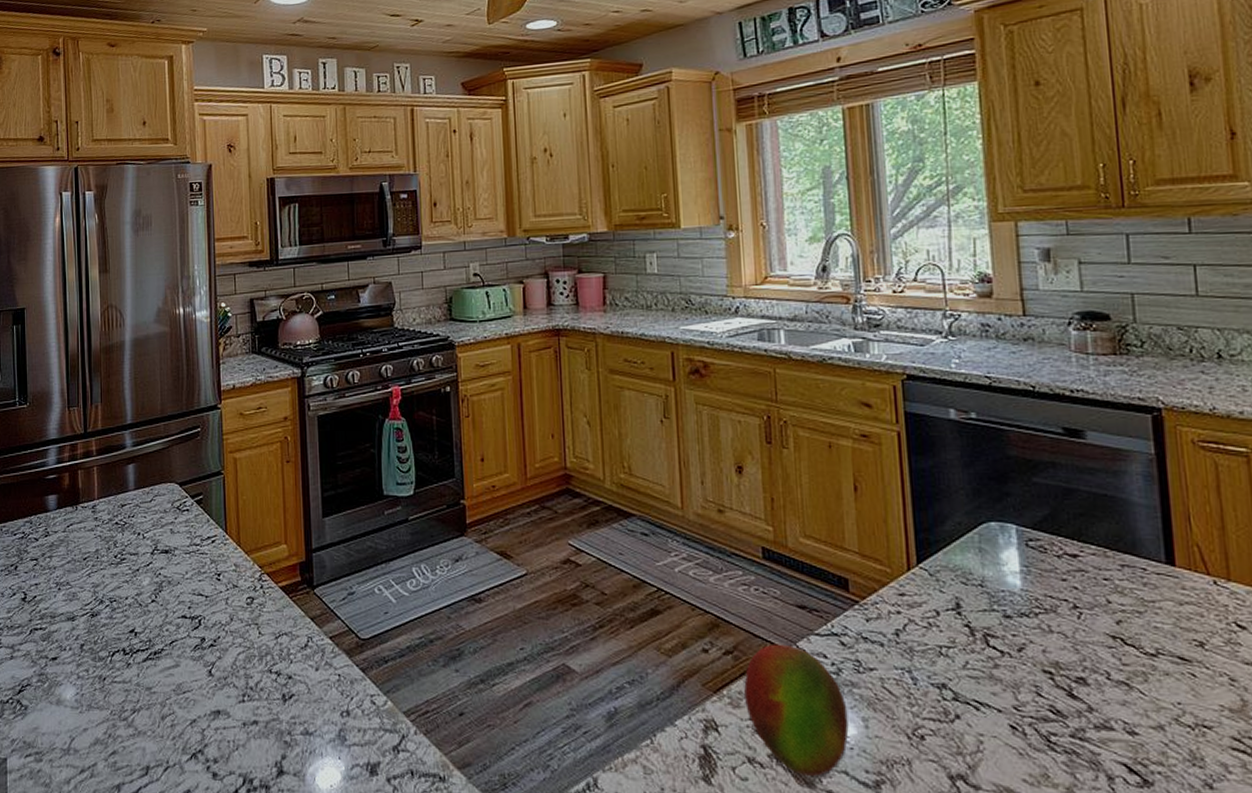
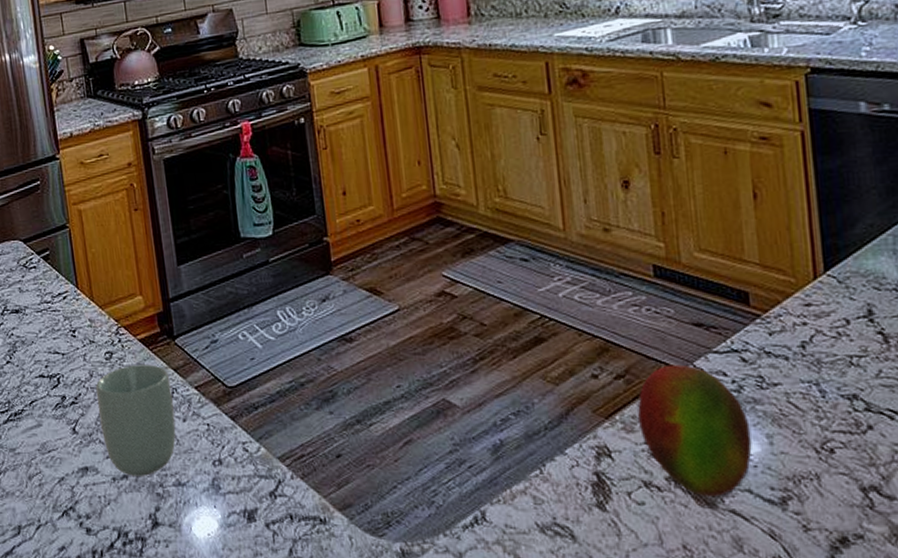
cup: none [234,612,308,723] -> present [95,364,176,476]

